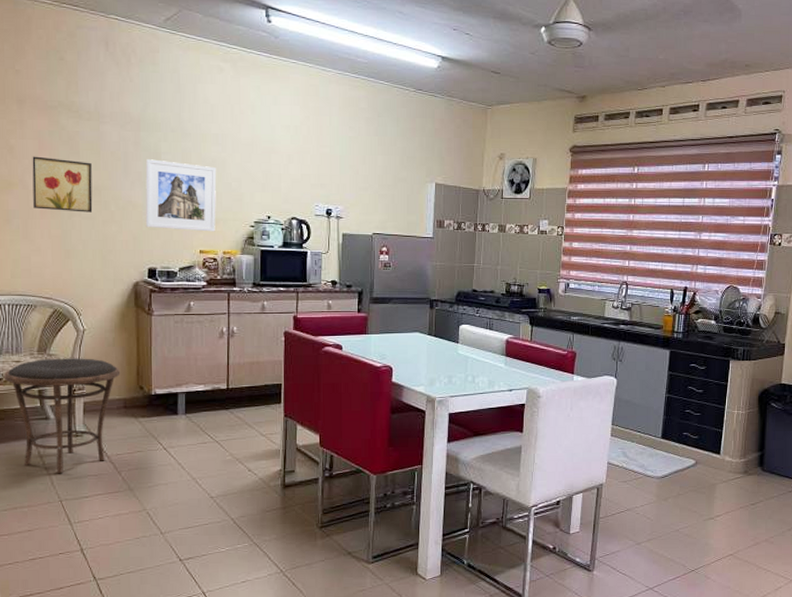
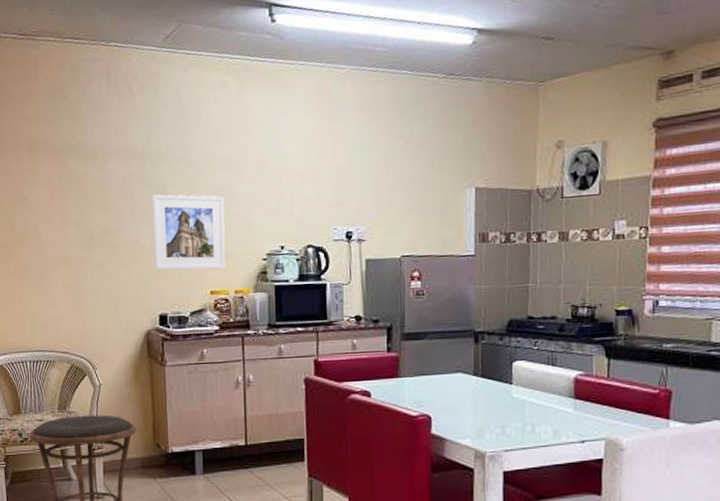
wall art: present [32,156,93,213] -> none [44,204,103,260]

